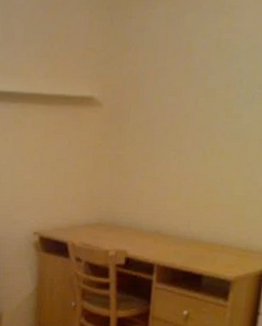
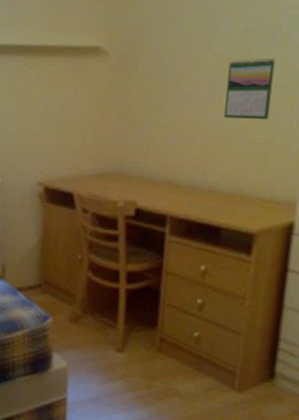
calendar: none [207,114,255,174] -> present [224,57,276,120]

